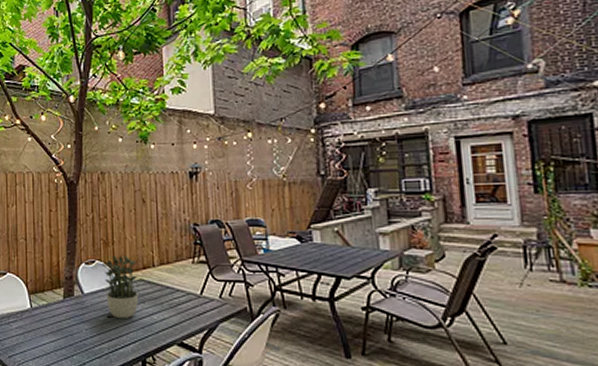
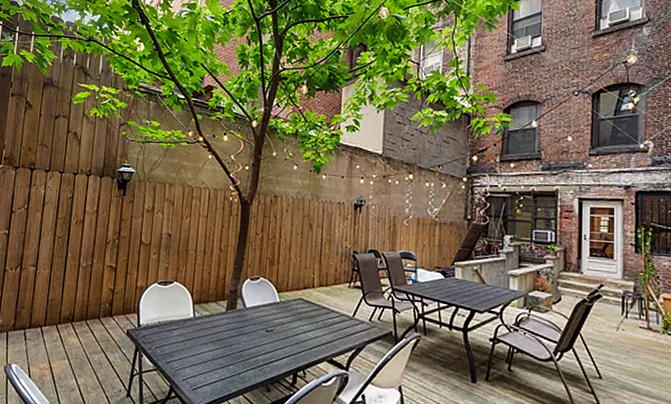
potted plant: present [102,255,138,318] -> none [266,274,299,334]

